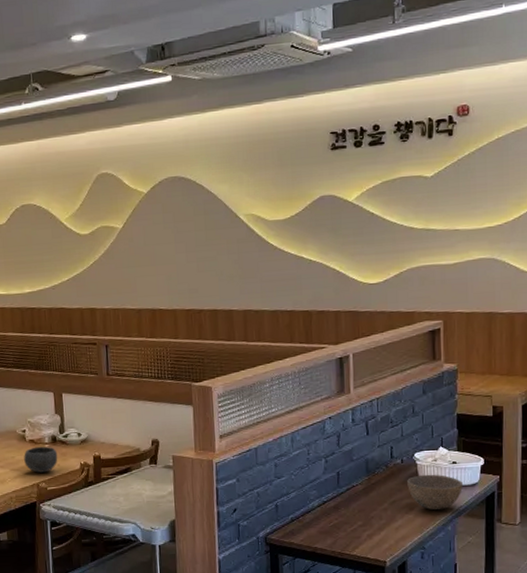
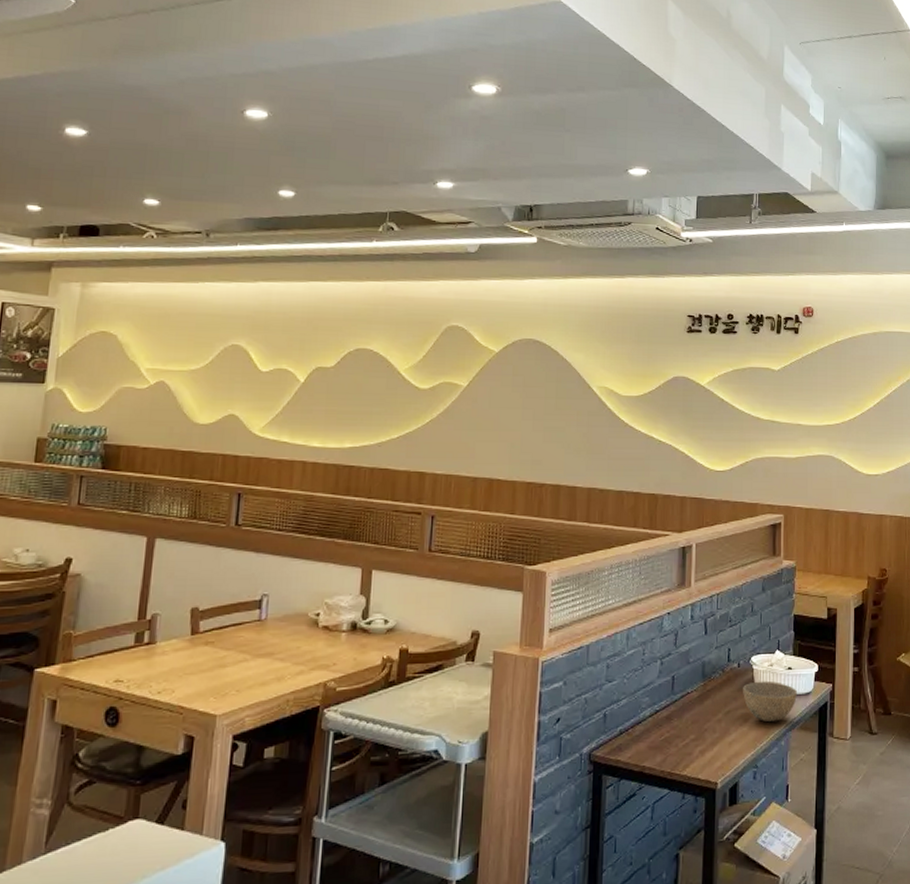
bowl: present [24,446,58,473] -> none [312,634,356,668]

